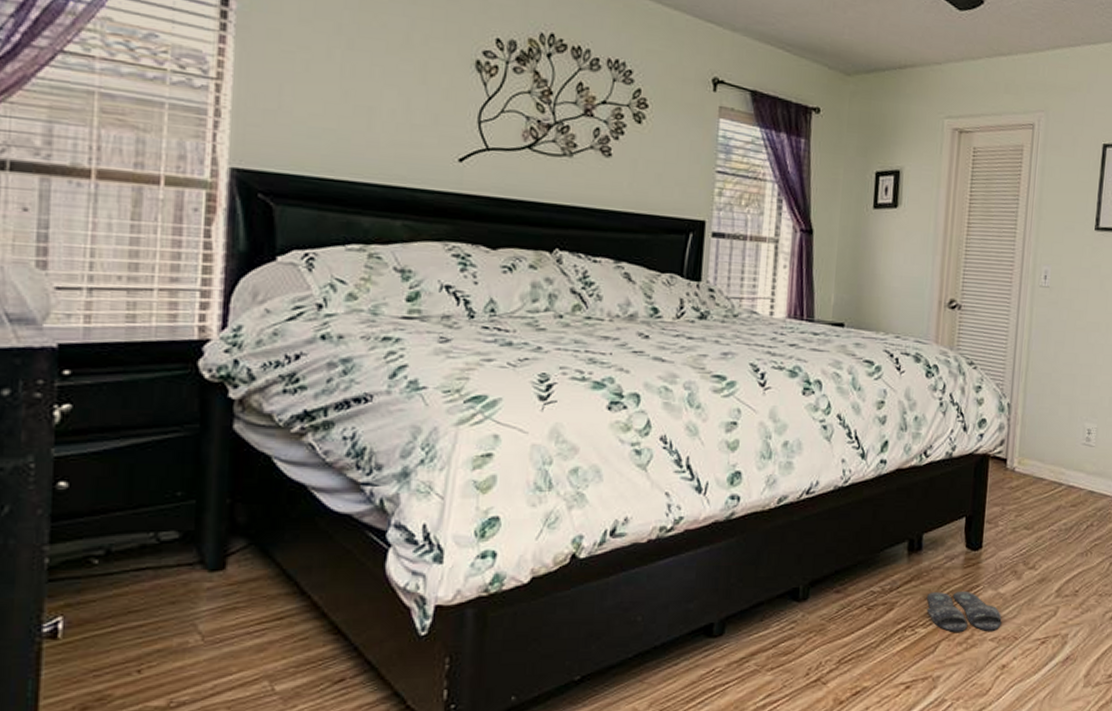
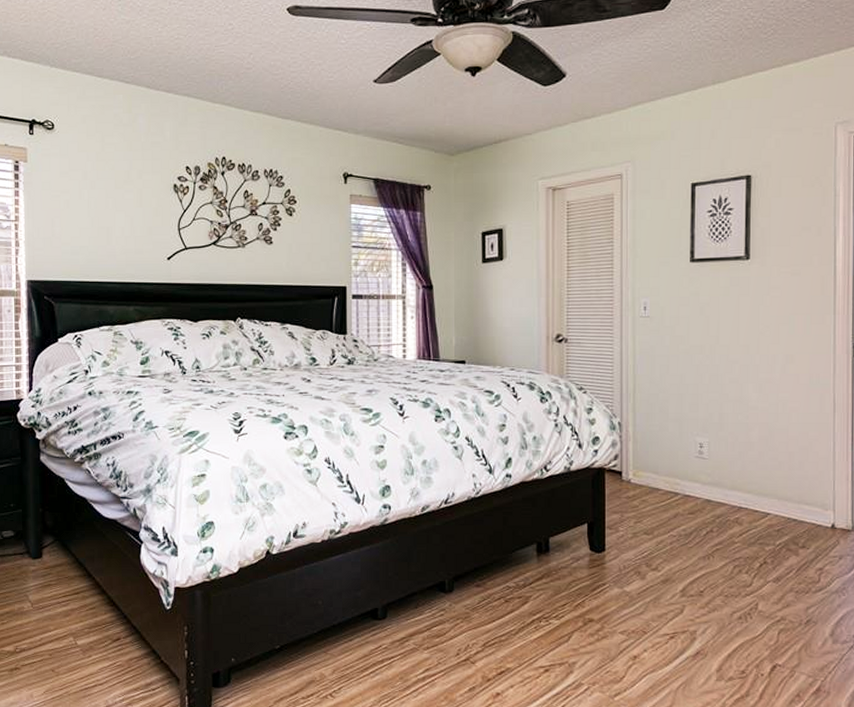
slippers: present [926,590,1002,633] -> none [557,588,630,625]

